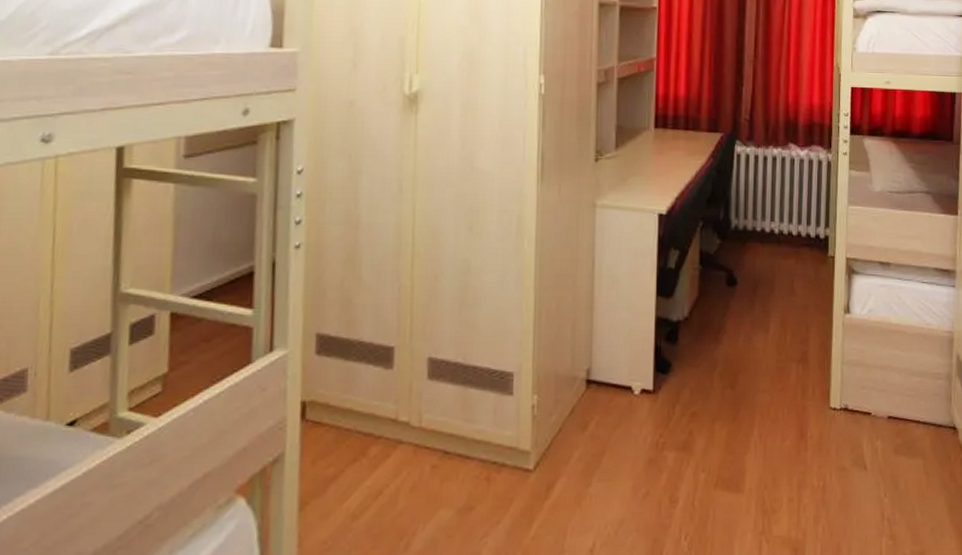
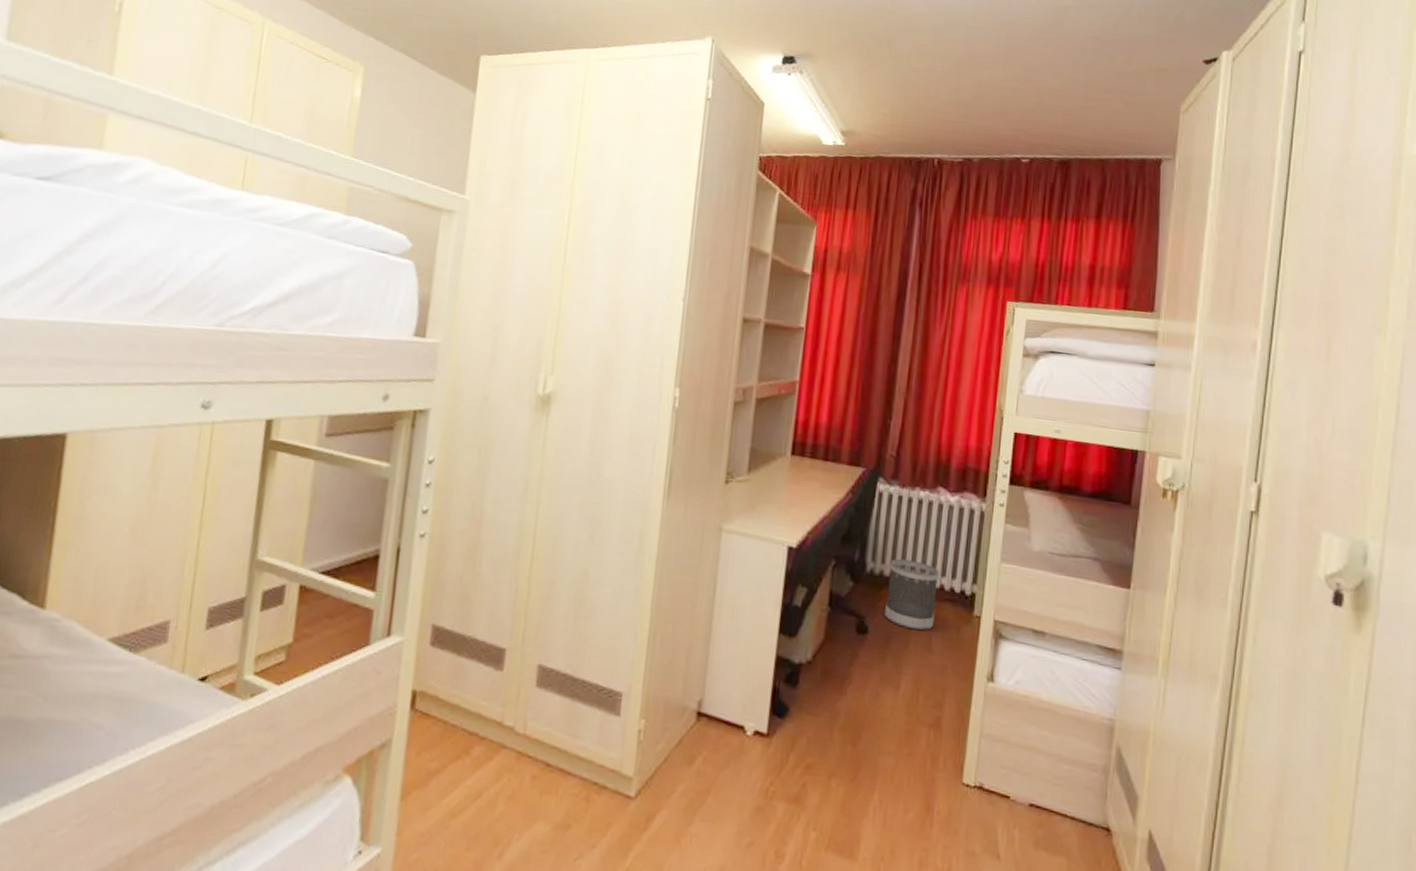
wastebasket: none [751,212,796,276] -> present [885,558,940,631]

